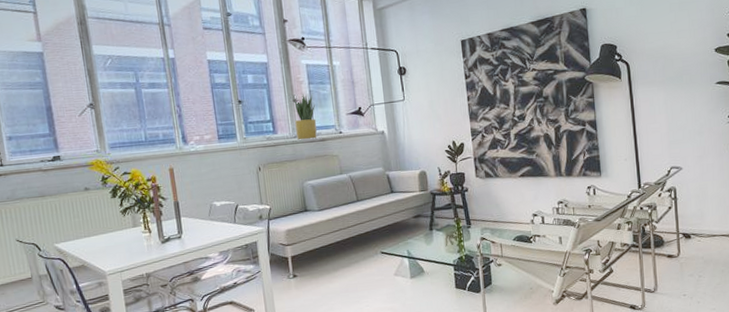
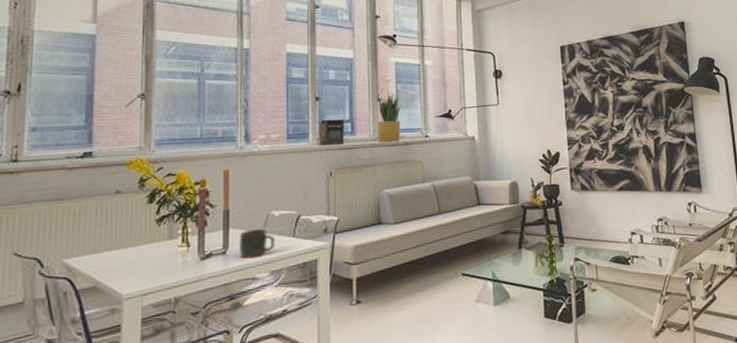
mug: none [190,216,221,242] -> present [238,228,275,259]
books: none [243,120,268,144] -> present [317,119,345,146]

